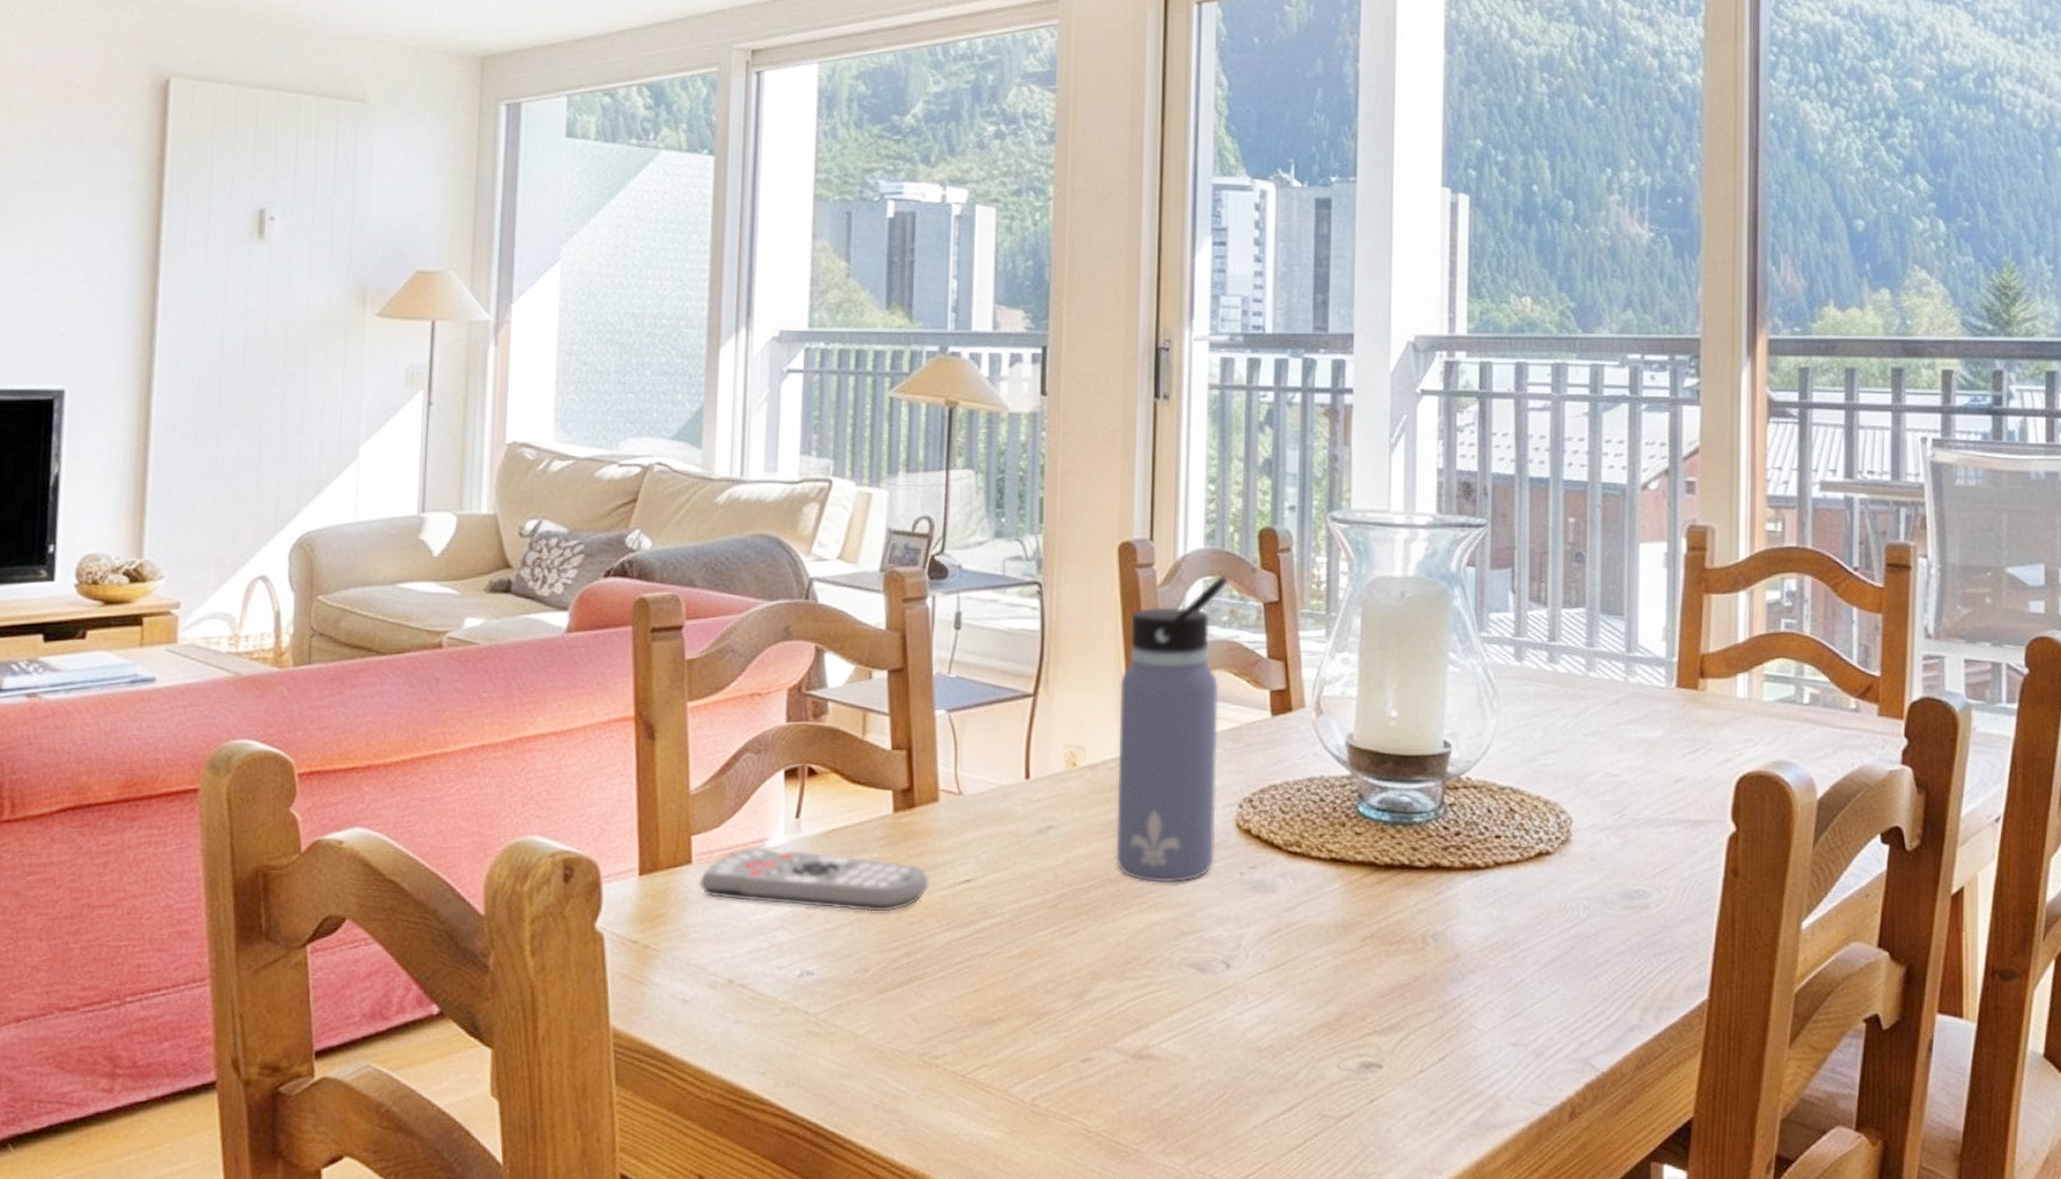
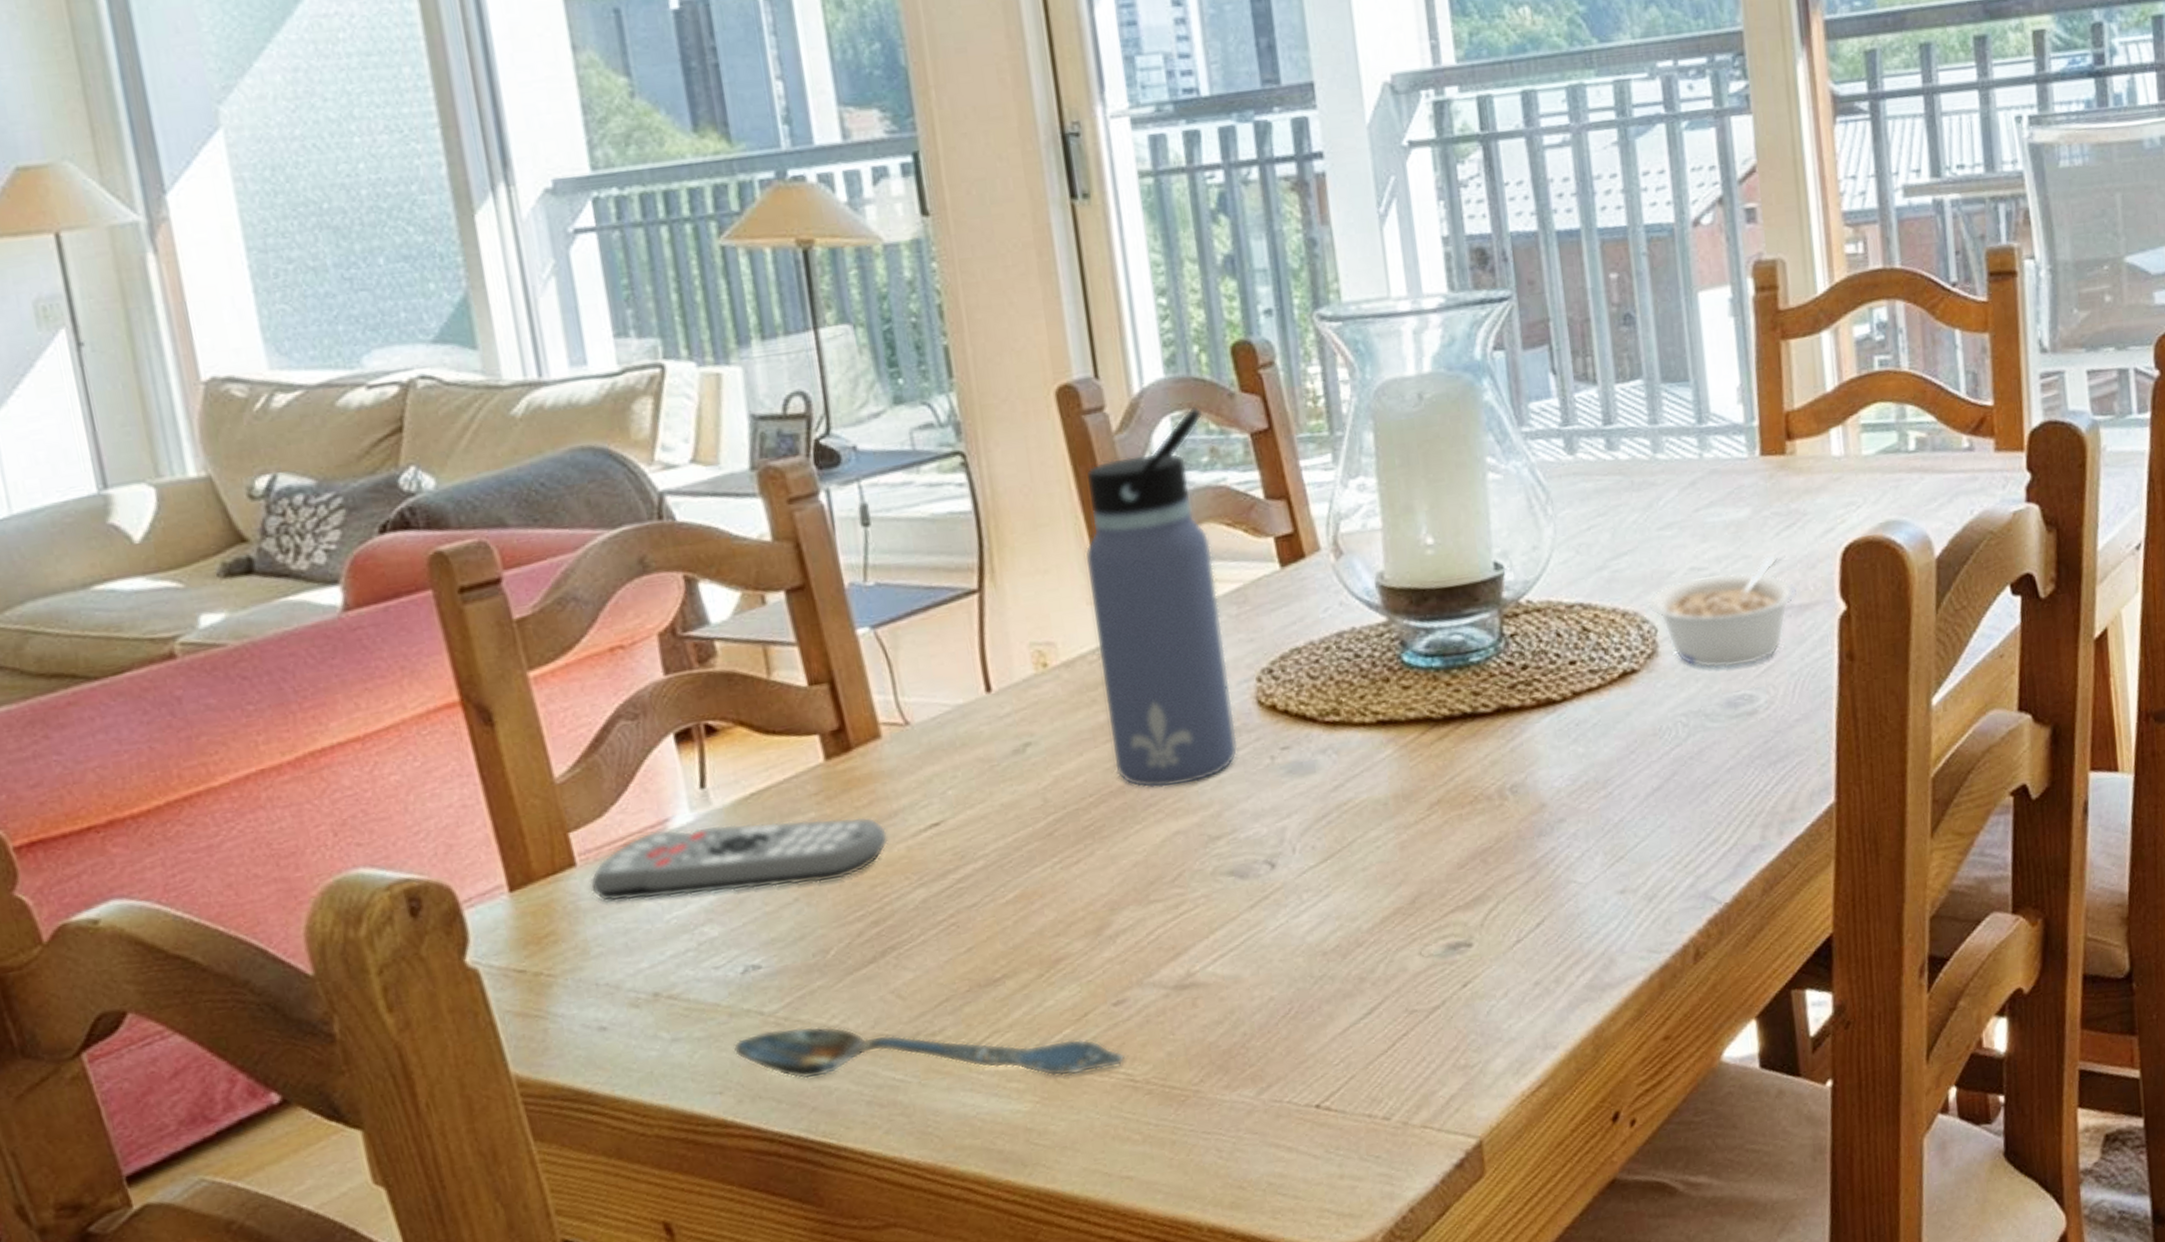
spoon: none [781,1029,1083,1116] -> present [734,1026,1125,1079]
legume: none [1568,772,1695,865] -> present [1648,553,1798,669]

